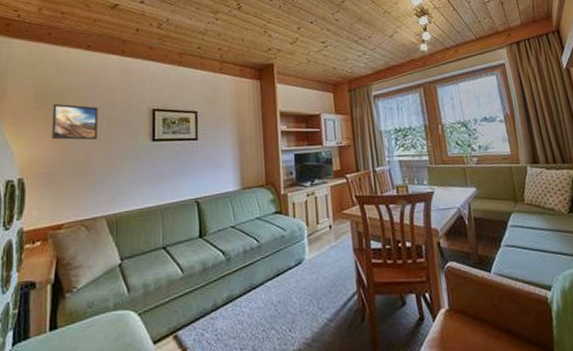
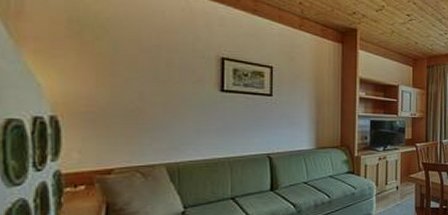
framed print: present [52,103,98,140] -> none [93,34,154,82]

